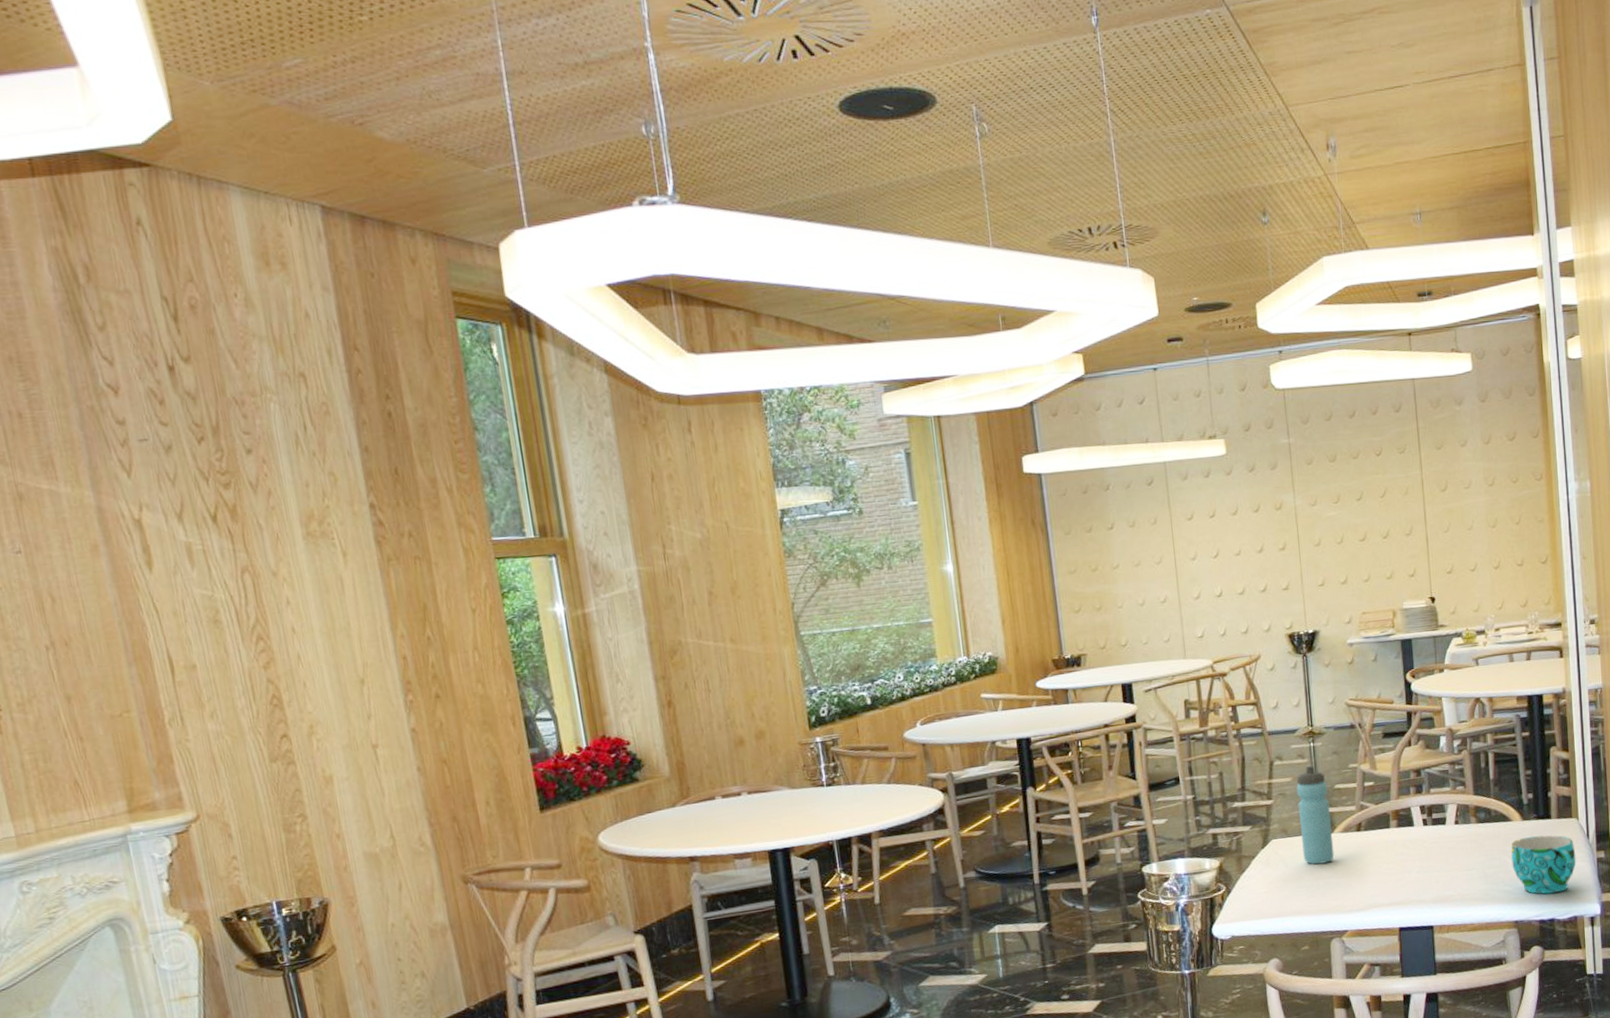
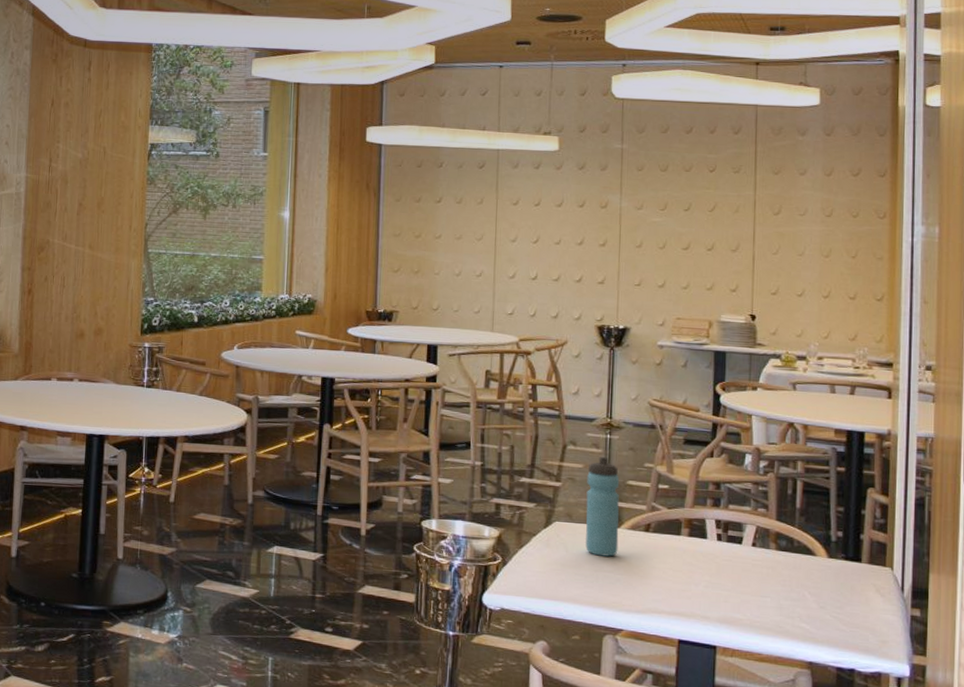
cup: present [1511,835,1576,894] -> none [811,576,887,643]

